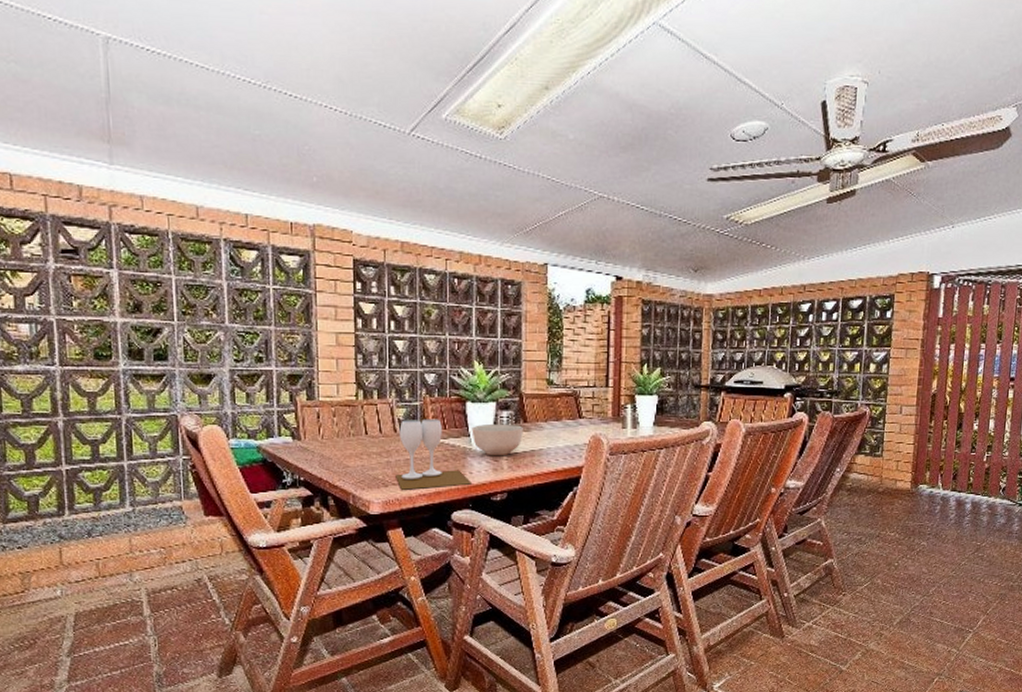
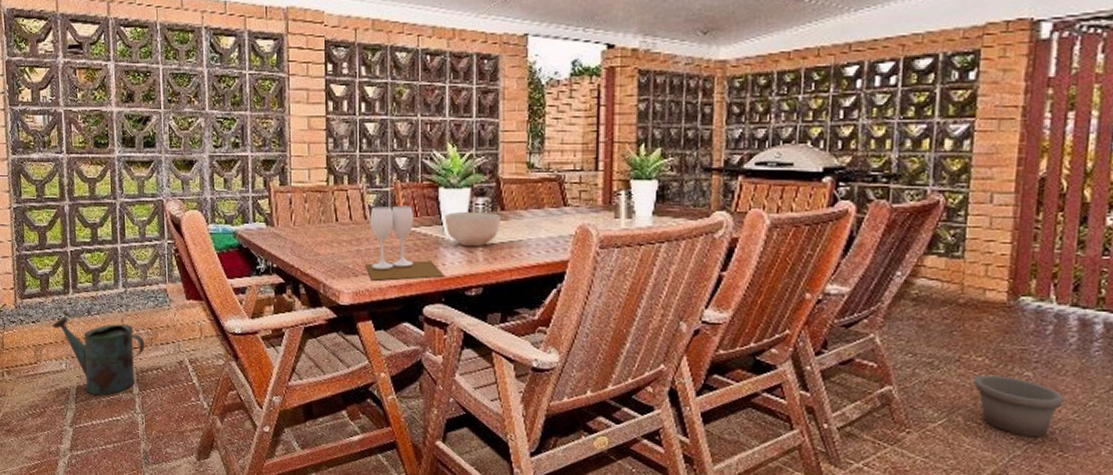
watering can: none [43,541,158,621] -> present [52,317,145,396]
pot: none [888,546,946,592] -> present [973,374,1064,438]

